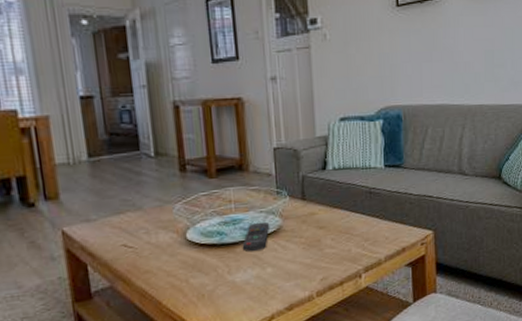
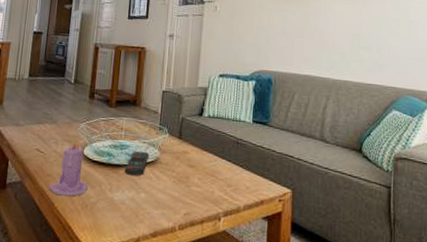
candle: none [149,226,200,292] -> present [48,141,88,197]

